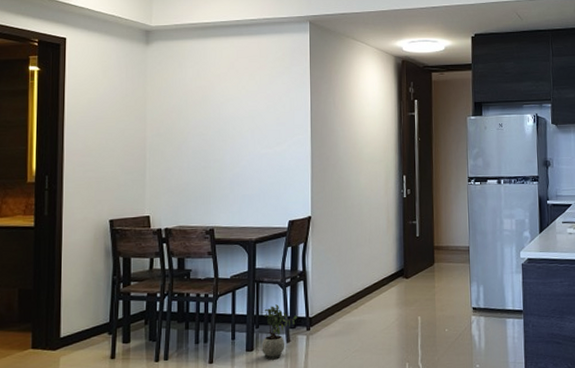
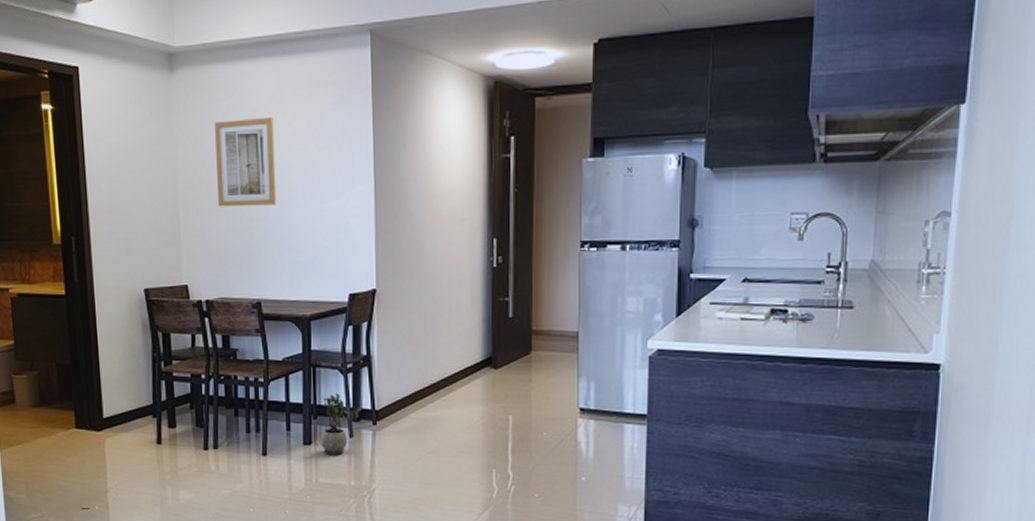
wall art: none [180,81,231,151] -> present [215,116,277,207]

